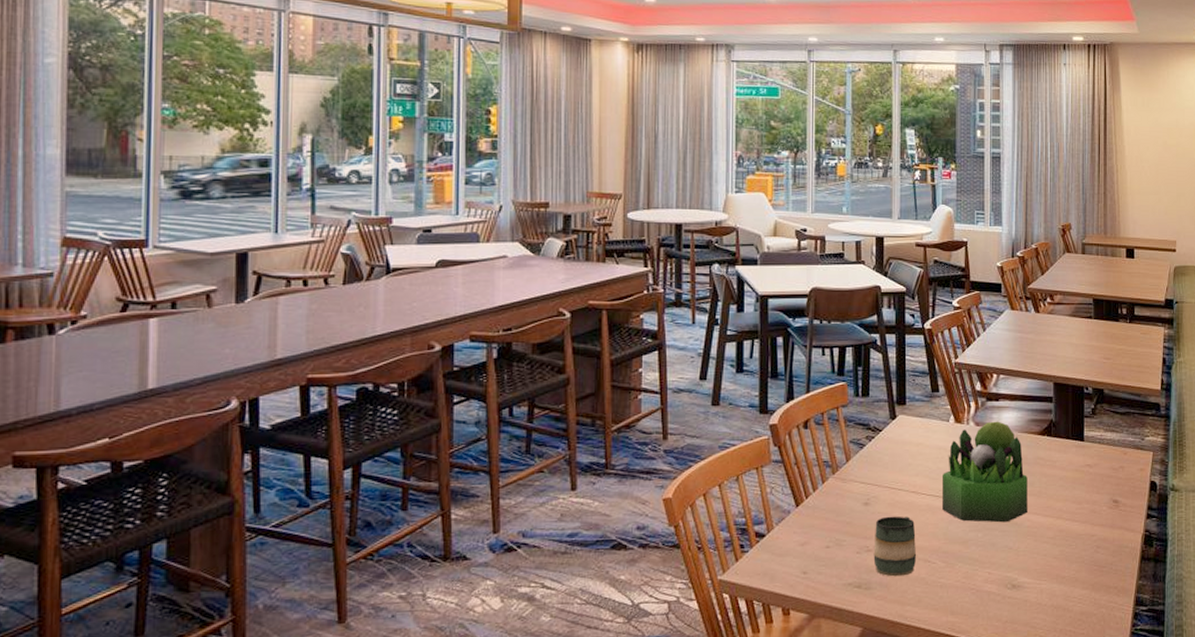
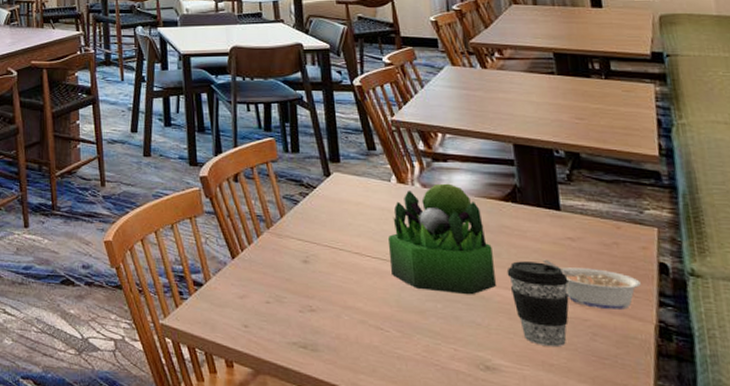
mug: present [873,516,917,577] -> none [317,276,367,342]
coffee cup: none [1037,488,1083,562] -> present [507,261,569,347]
legume: none [1066,485,1136,524] -> present [542,259,641,310]

